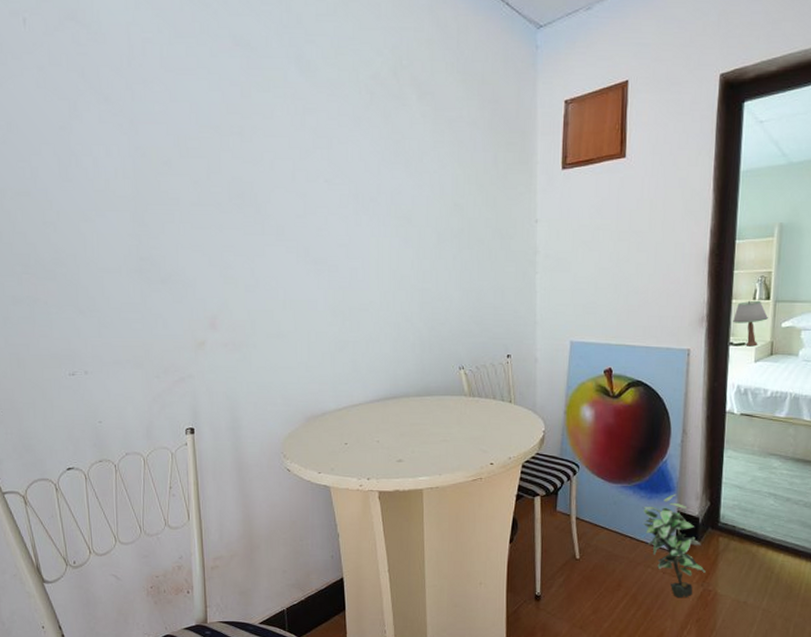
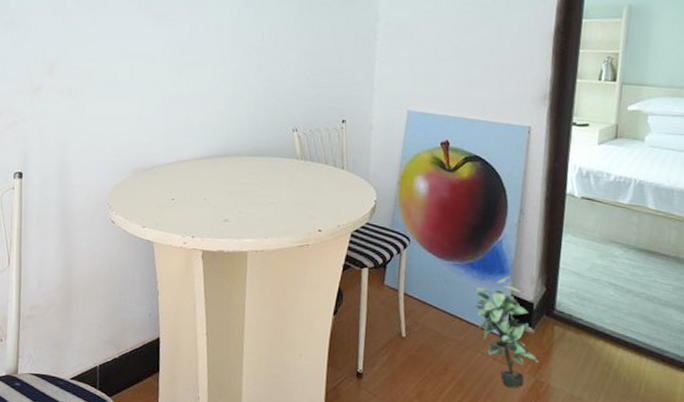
table lamp: present [733,300,769,347] -> none [577,80,615,128]

